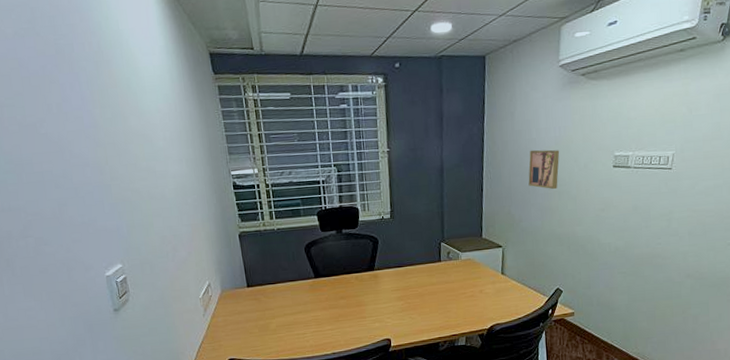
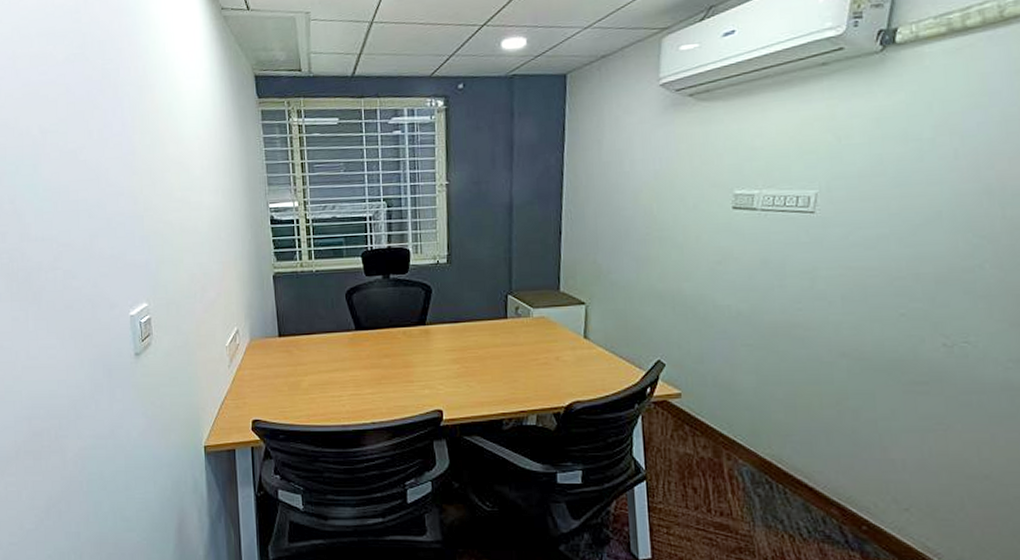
wall art: present [528,149,560,190] -> none [619,185,661,235]

